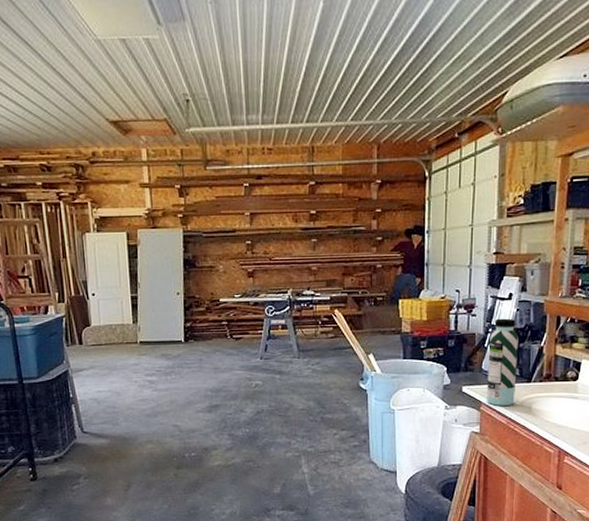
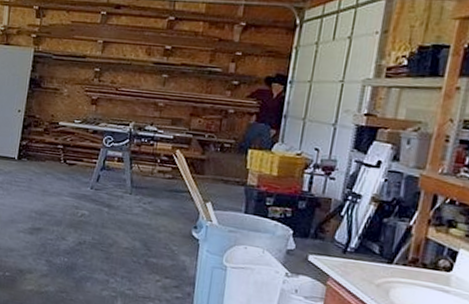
water bottle: present [487,318,518,406] -> none [336,186,383,286]

